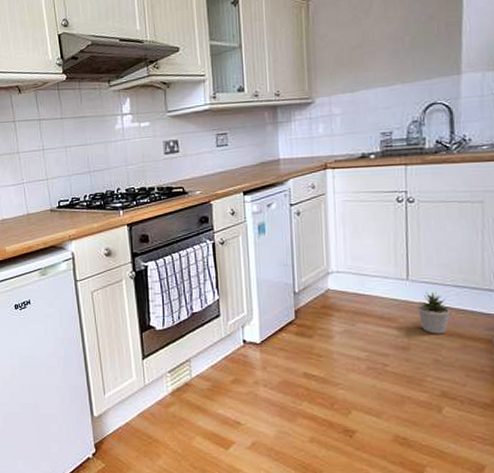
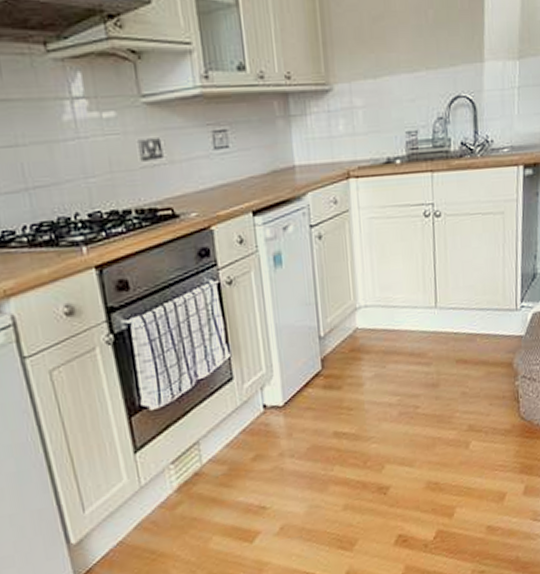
potted plant: present [417,291,450,334] -> none [446,317,476,365]

